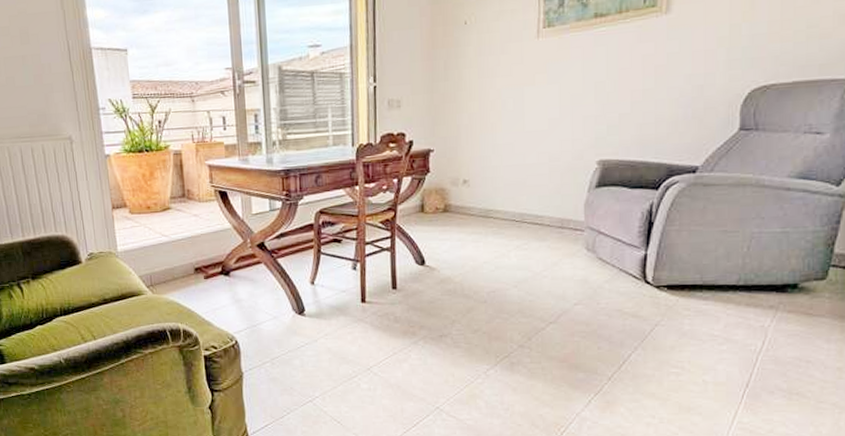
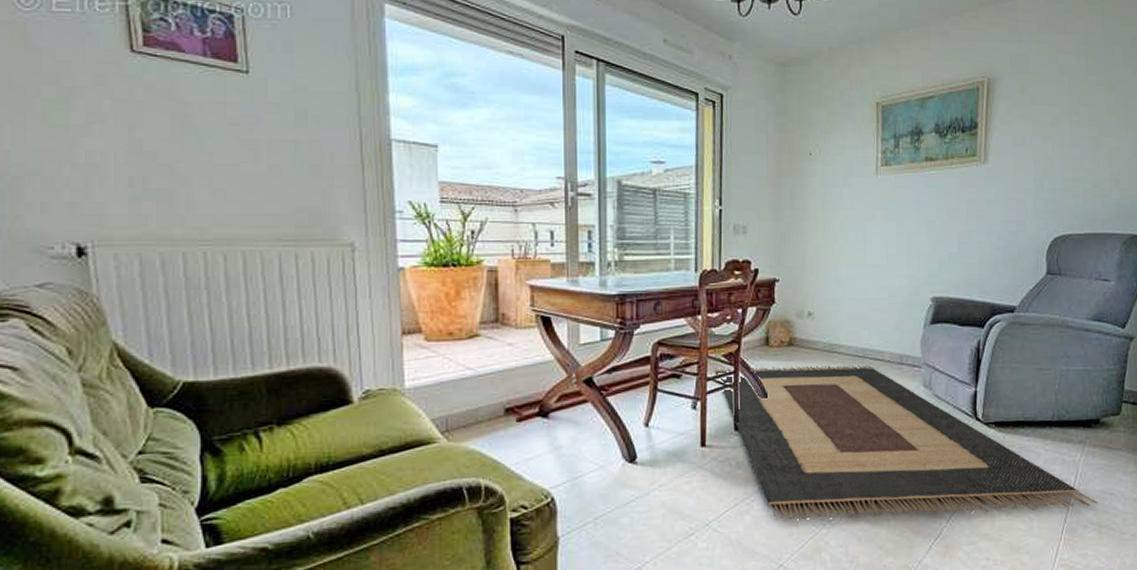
rug: none [371,229,790,373] -> present [714,364,1098,519]

